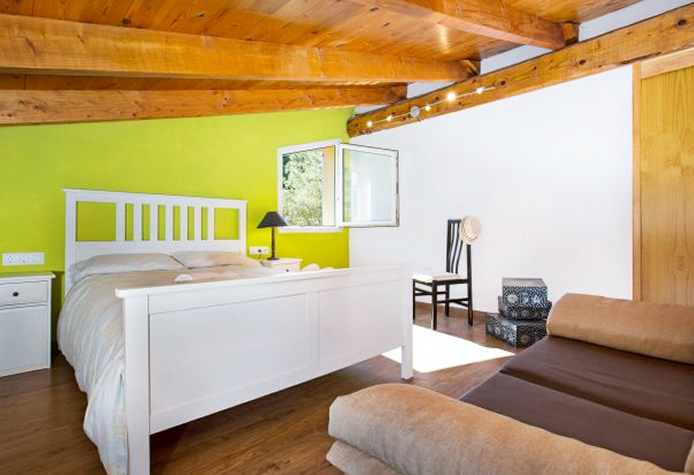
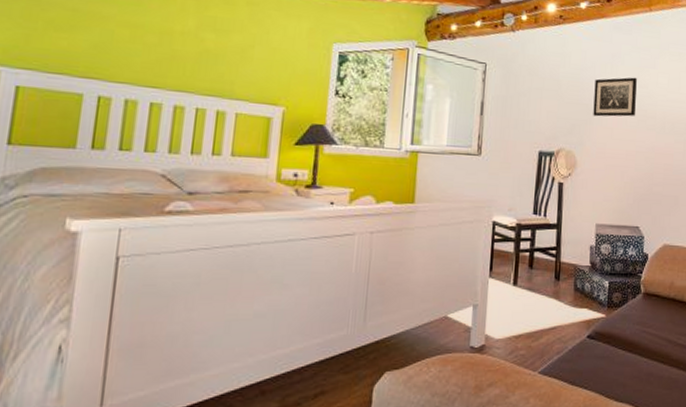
wall art: none [494,149,533,186] -> present [593,77,637,117]

